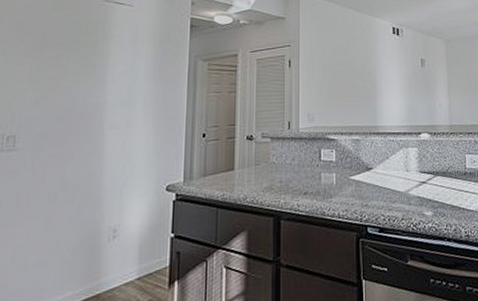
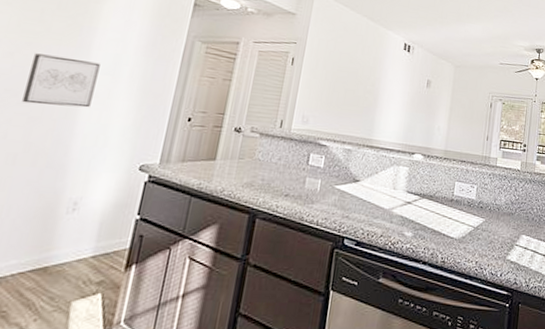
wall art: none [53,96,116,145] -> present [22,53,101,108]

